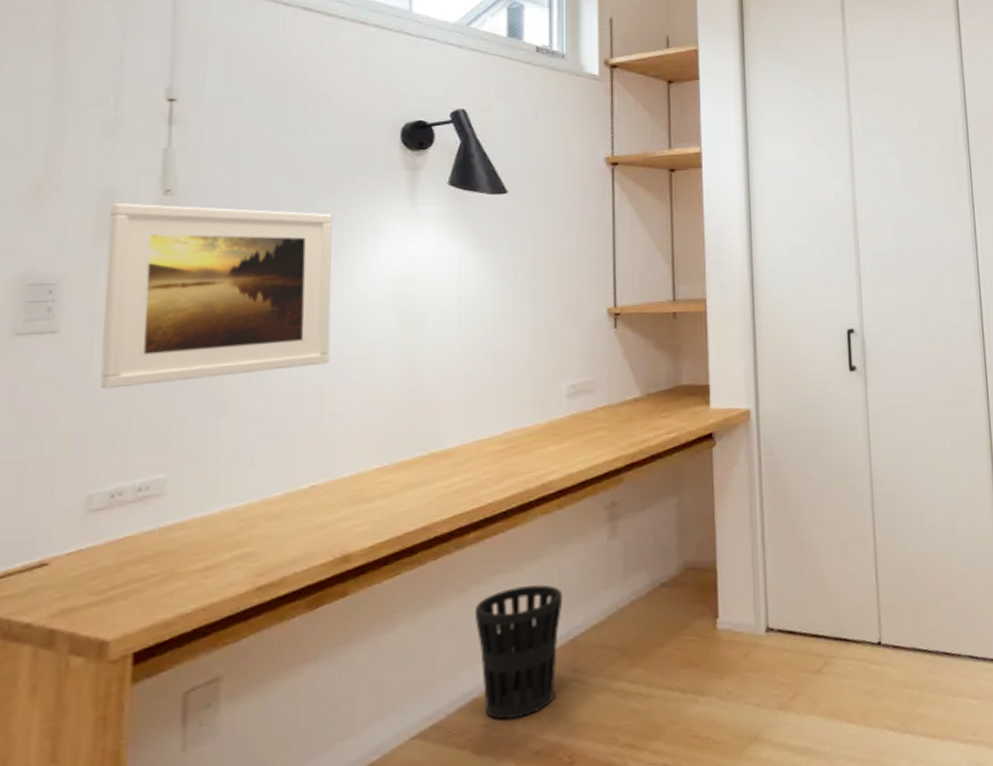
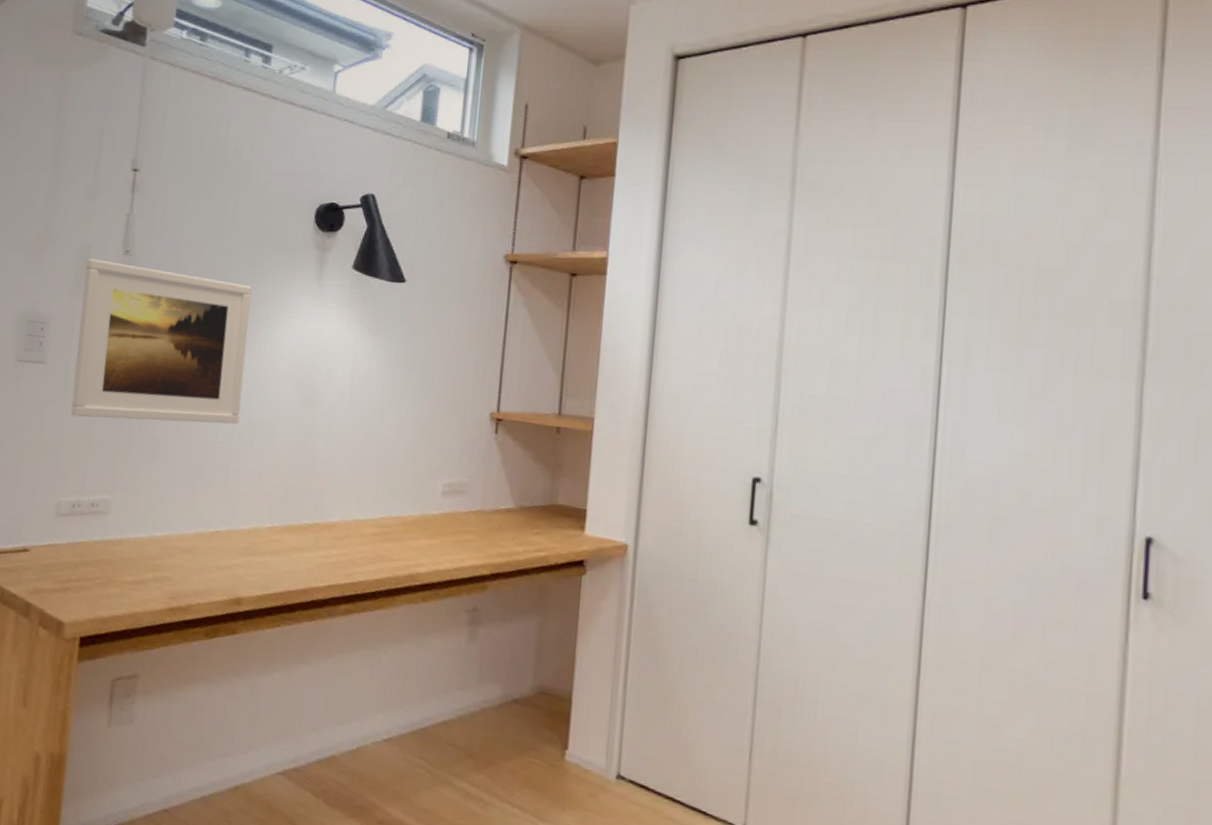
wastebasket: present [474,584,563,720] -> none [338,664,419,786]

